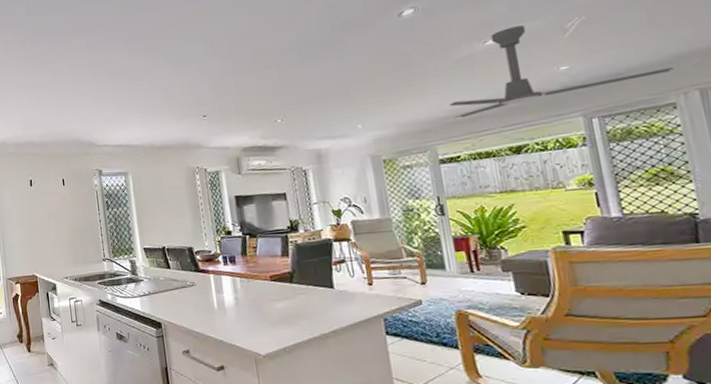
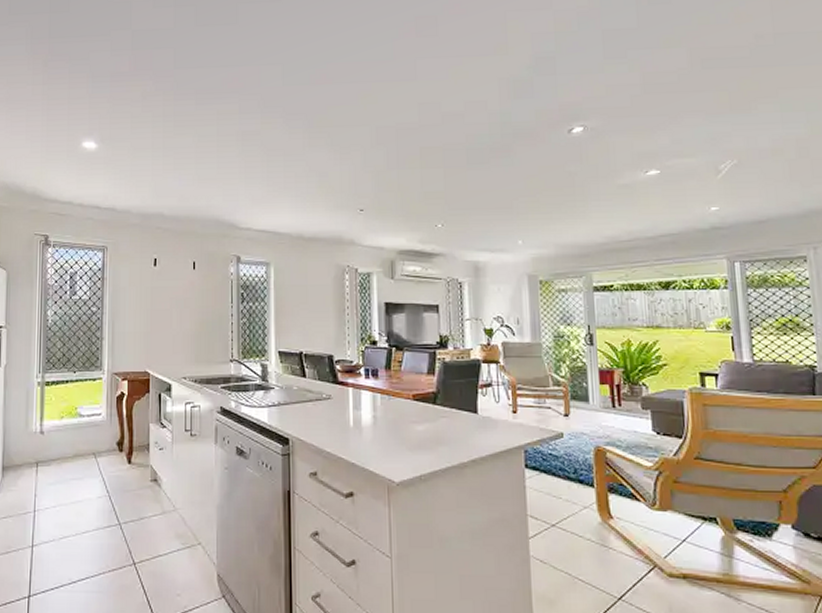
ceiling fan: present [448,25,673,119] -> none [607,160,807,247]

